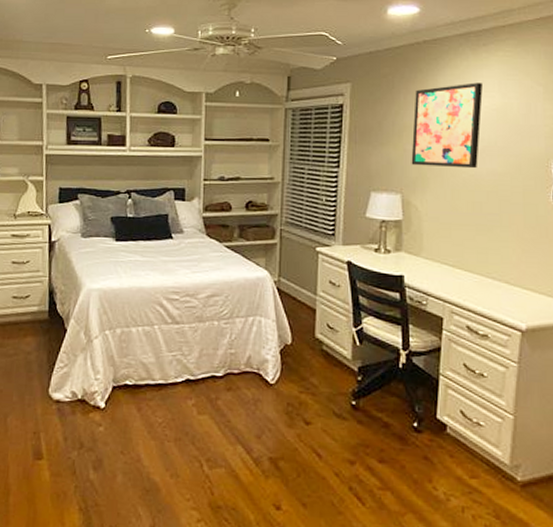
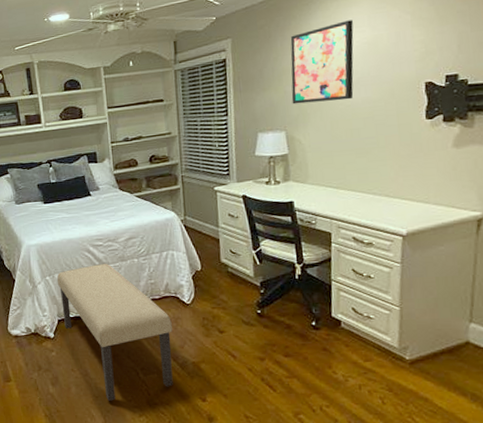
bench: none [119,322,250,498] -> present [57,264,173,401]

